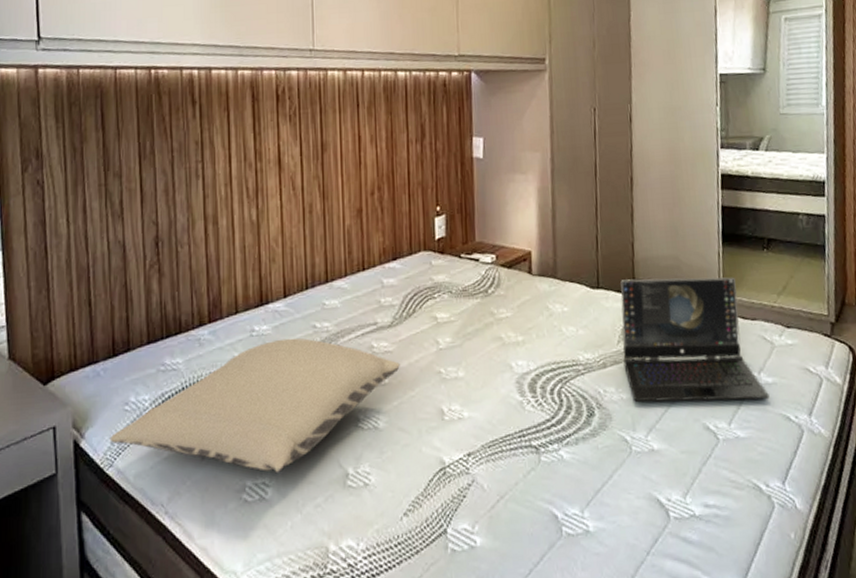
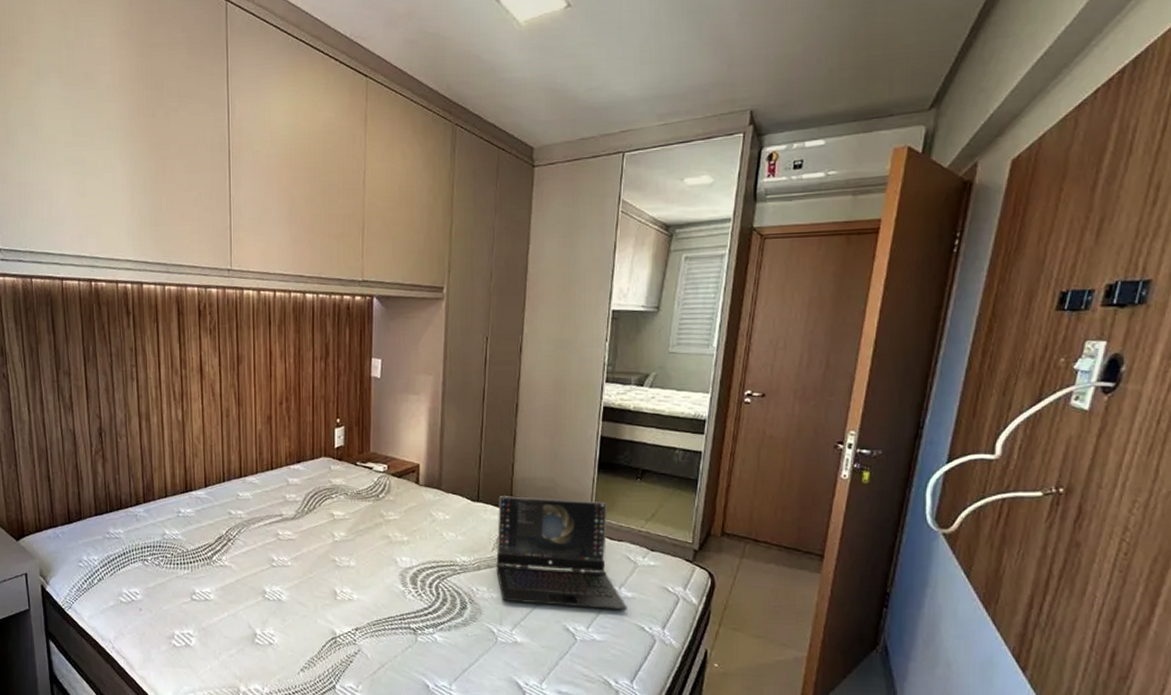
pillow: present [109,337,400,473] -> none [68,521,301,627]

